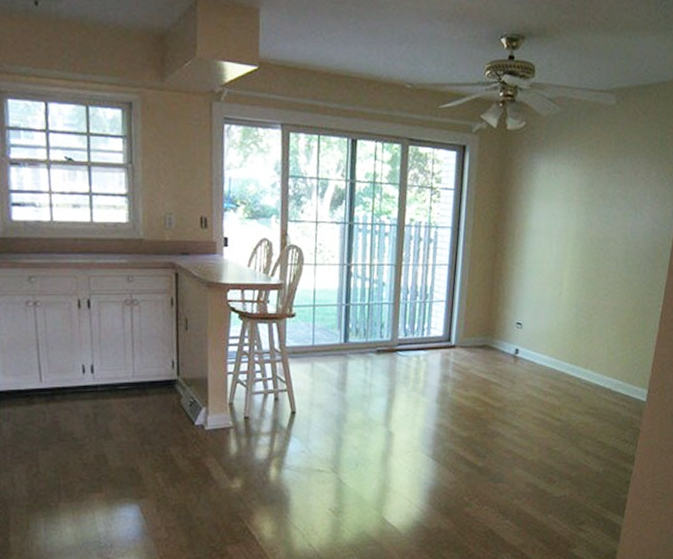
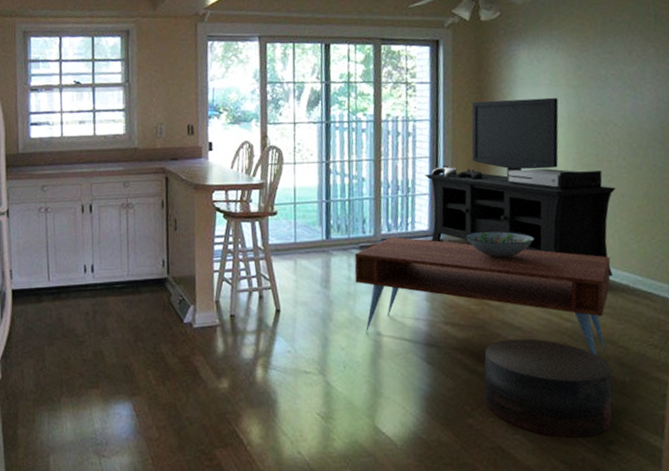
coffee table: none [370,342,599,450] -> present [354,237,611,355]
media console: none [443,211,610,381] -> present [425,97,616,277]
decorative bowl: none [476,338,537,364] -> present [465,230,534,258]
stool: none [481,436,589,520] -> present [484,338,612,438]

